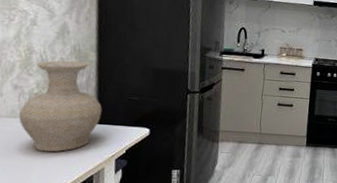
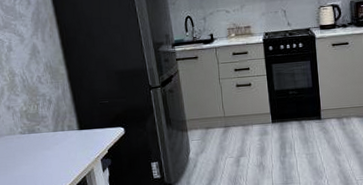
vase: present [18,60,102,153] -> none [15,76,81,161]

